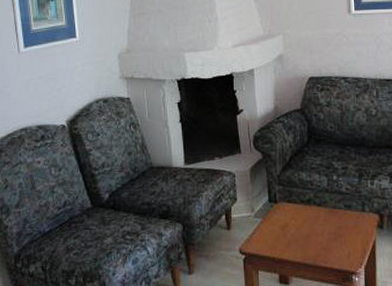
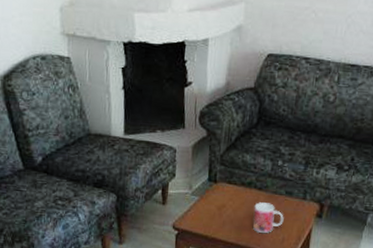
mug: none [316,218,347,249] -> present [252,202,284,233]

